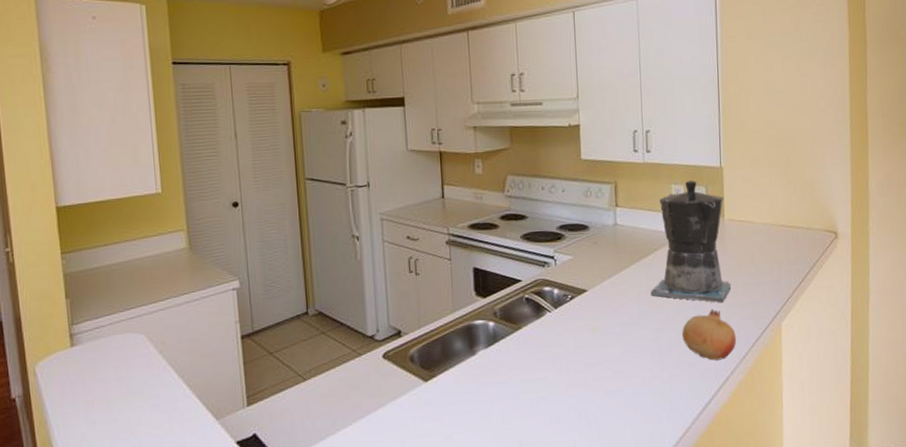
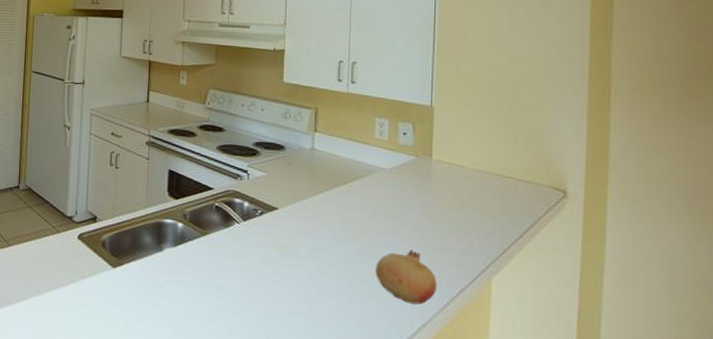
coffee maker: present [650,180,731,304] -> none [344,115,435,246]

